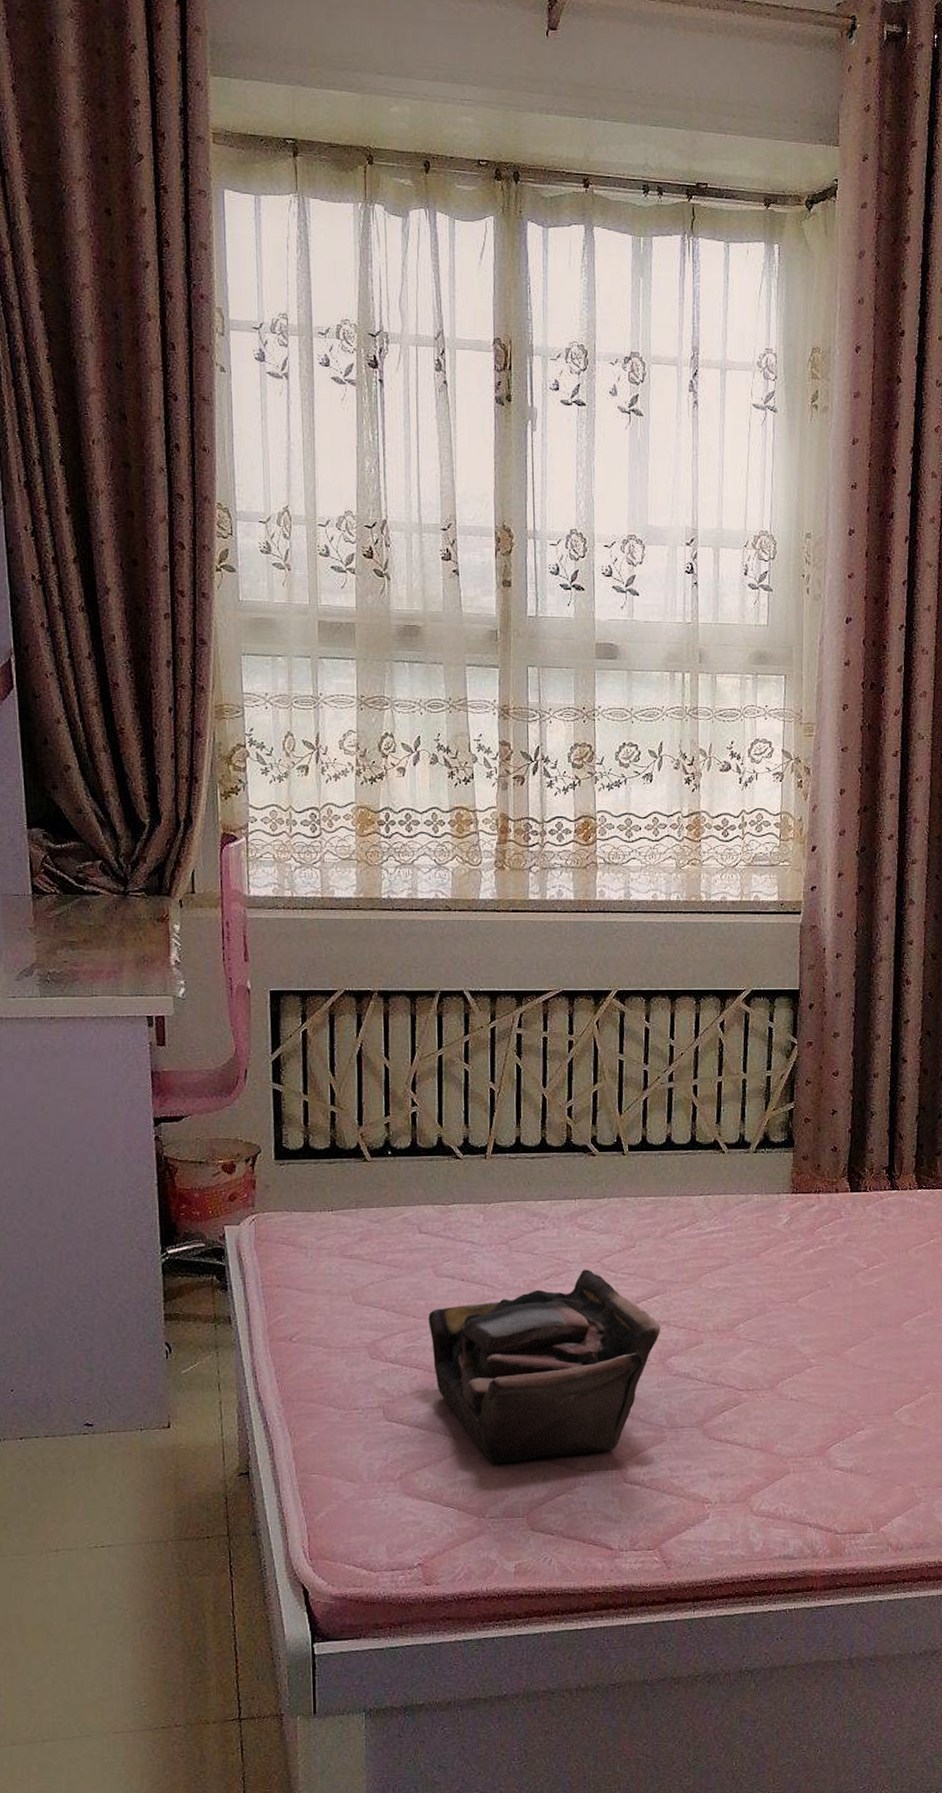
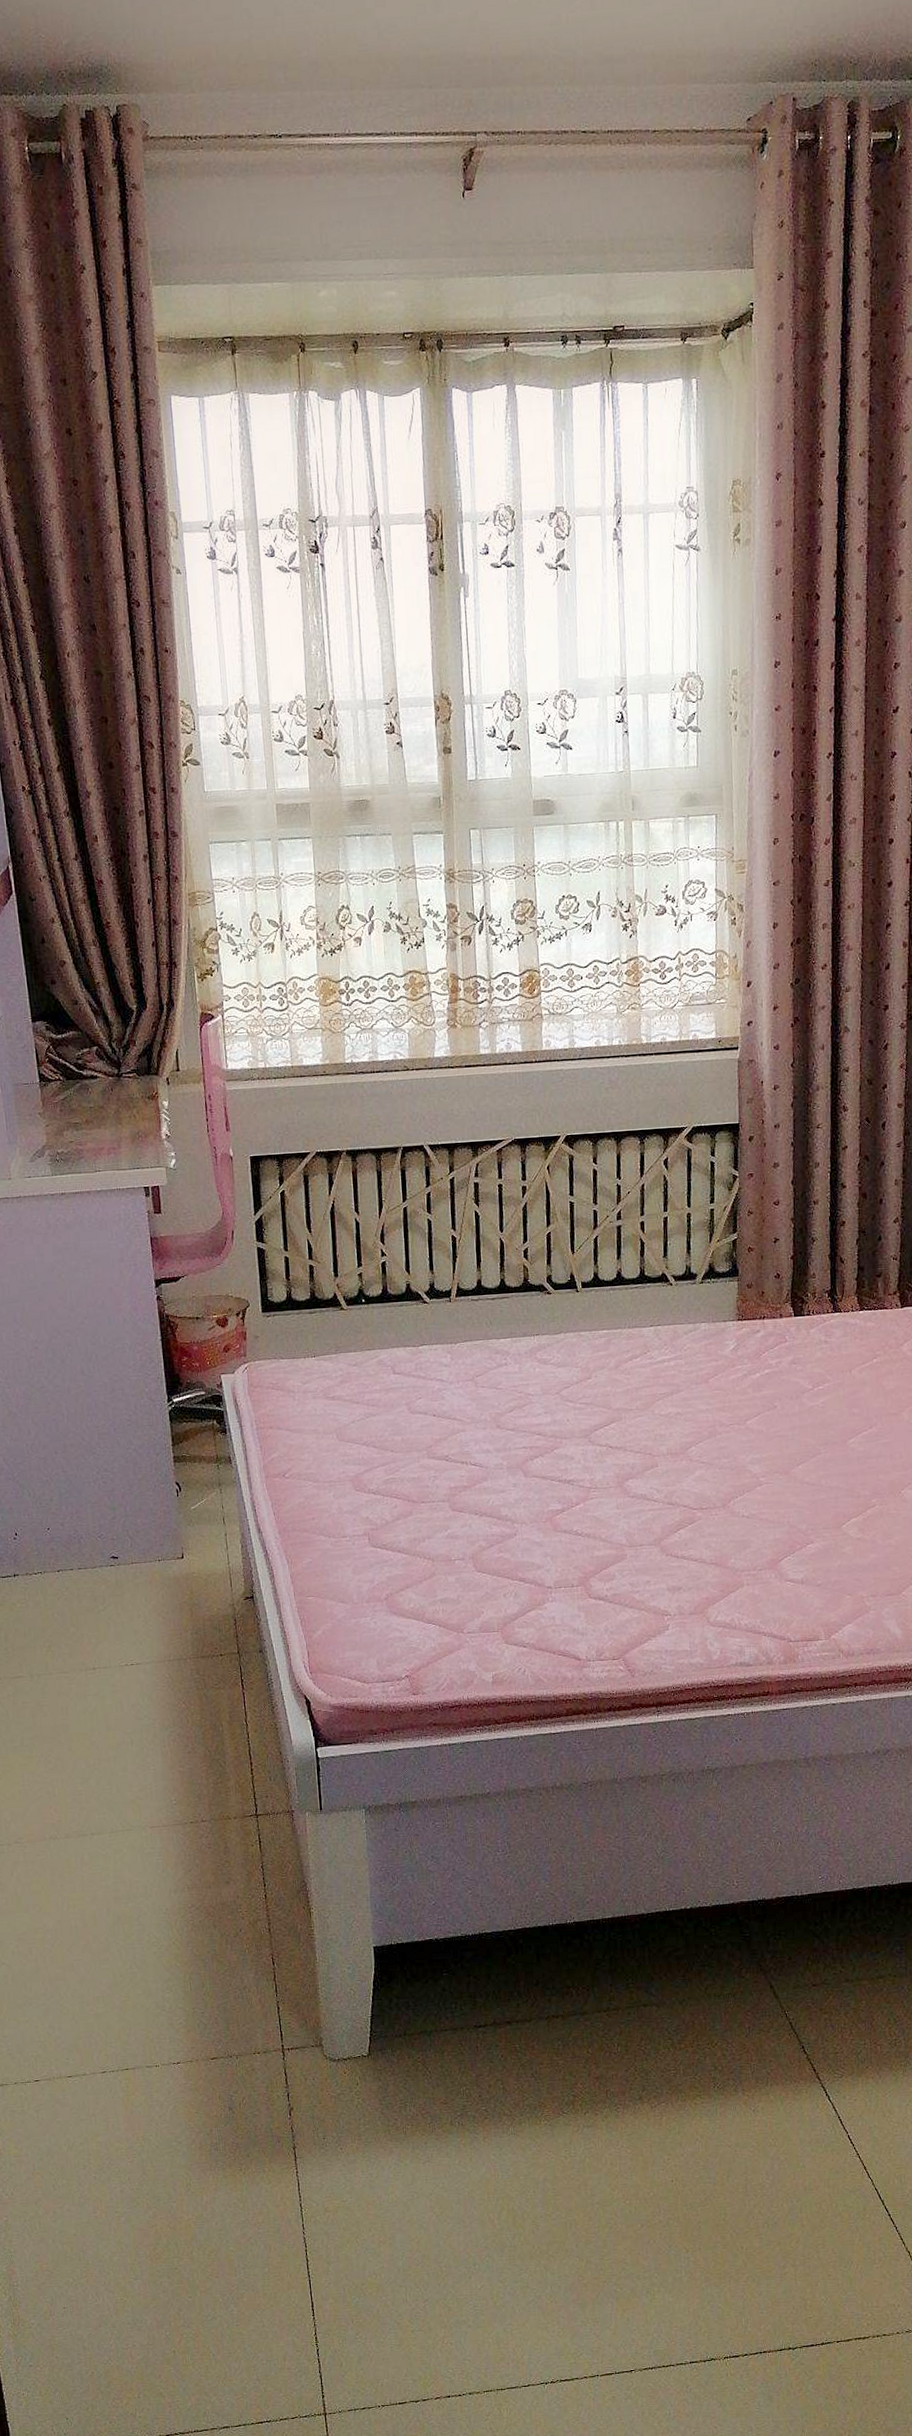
tote bag: present [428,1269,661,1464] -> none [405,1401,618,1584]

